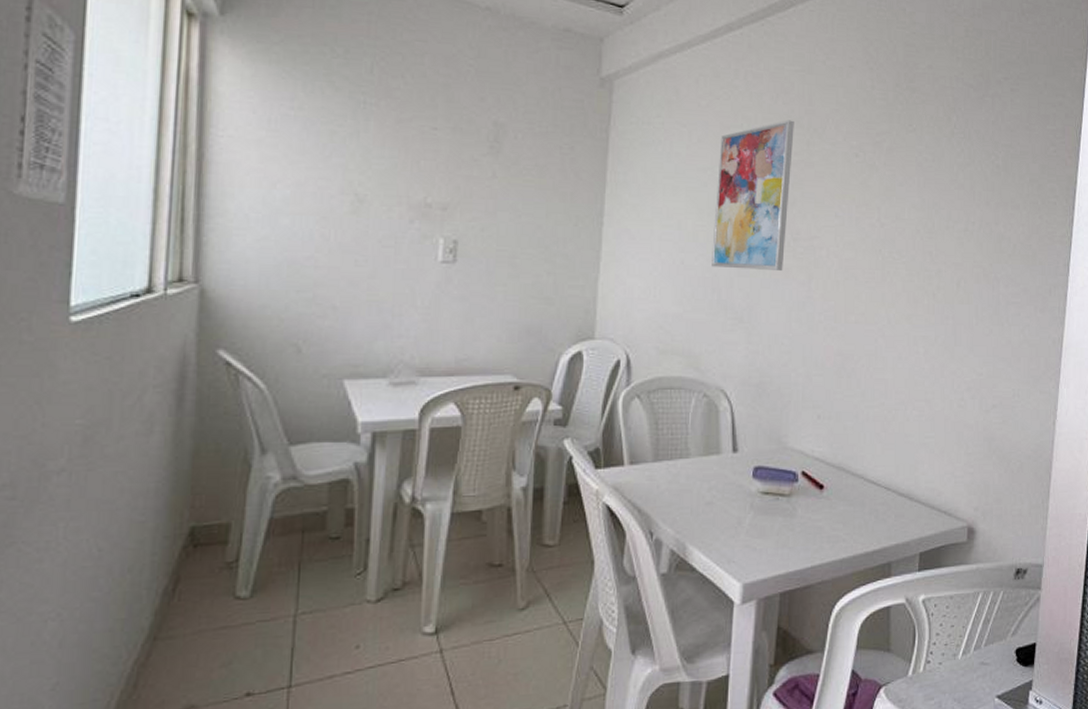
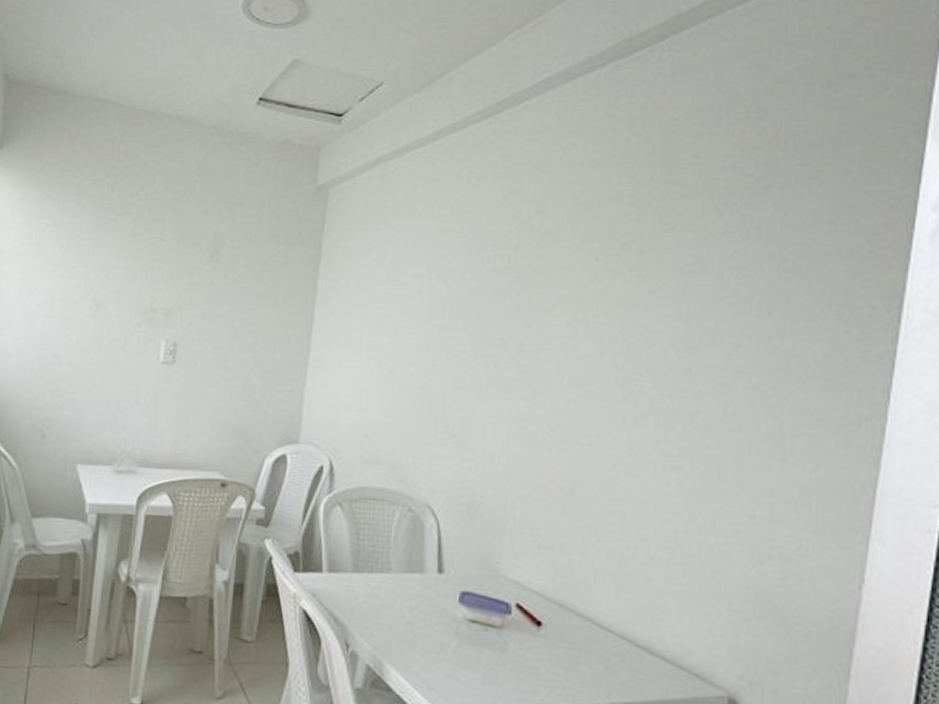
wall art: present [712,120,794,272] -> none [423,222,523,385]

